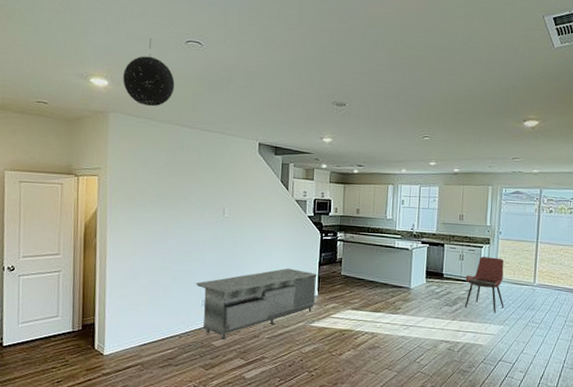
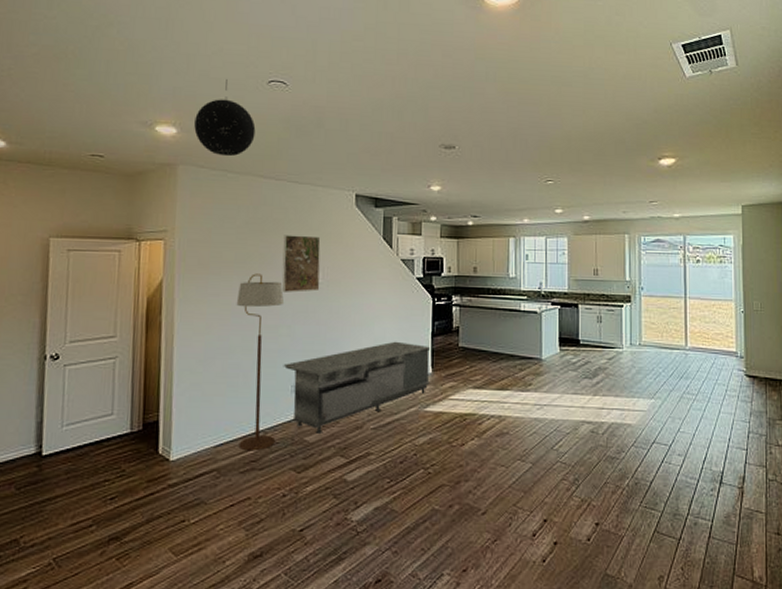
floor lamp: none [157,207,197,351] -> present [236,273,284,451]
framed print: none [195,175,229,224] -> present [282,235,321,292]
dining chair: present [464,257,504,314] -> none [605,317,654,385]

